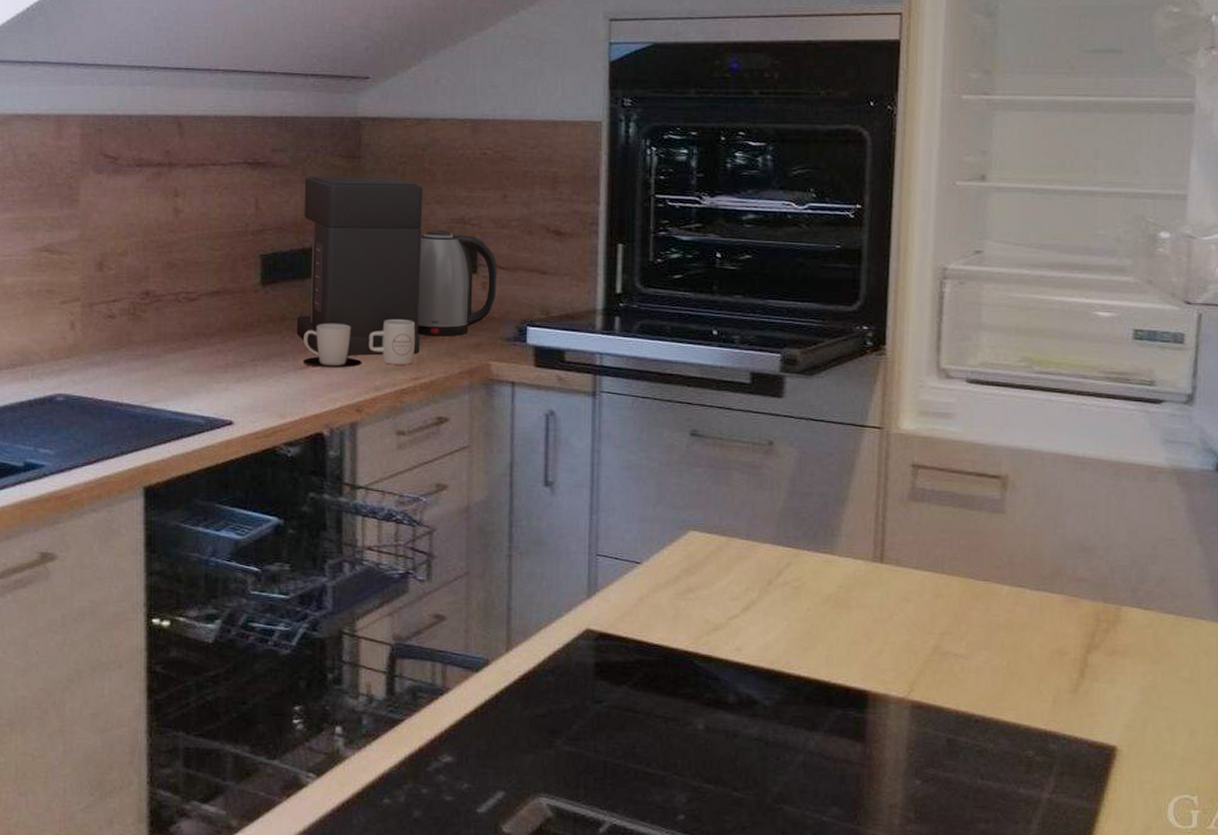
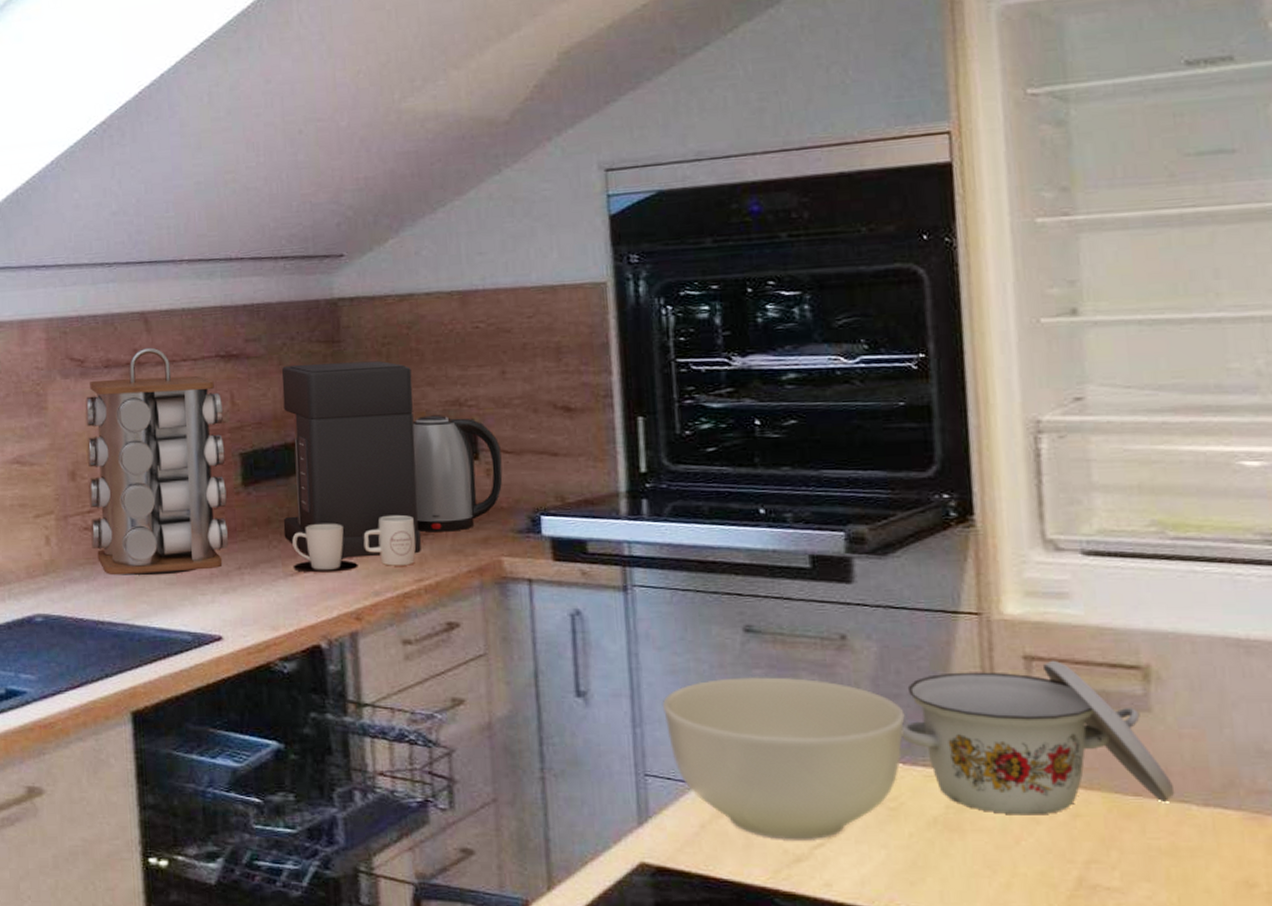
spice rack: none [114,150,248,363] -> present [85,347,229,576]
bowl: none [616,473,814,613] -> present [662,676,905,840]
cooking pot: none [809,468,1015,595] -> present [901,660,1175,815]

